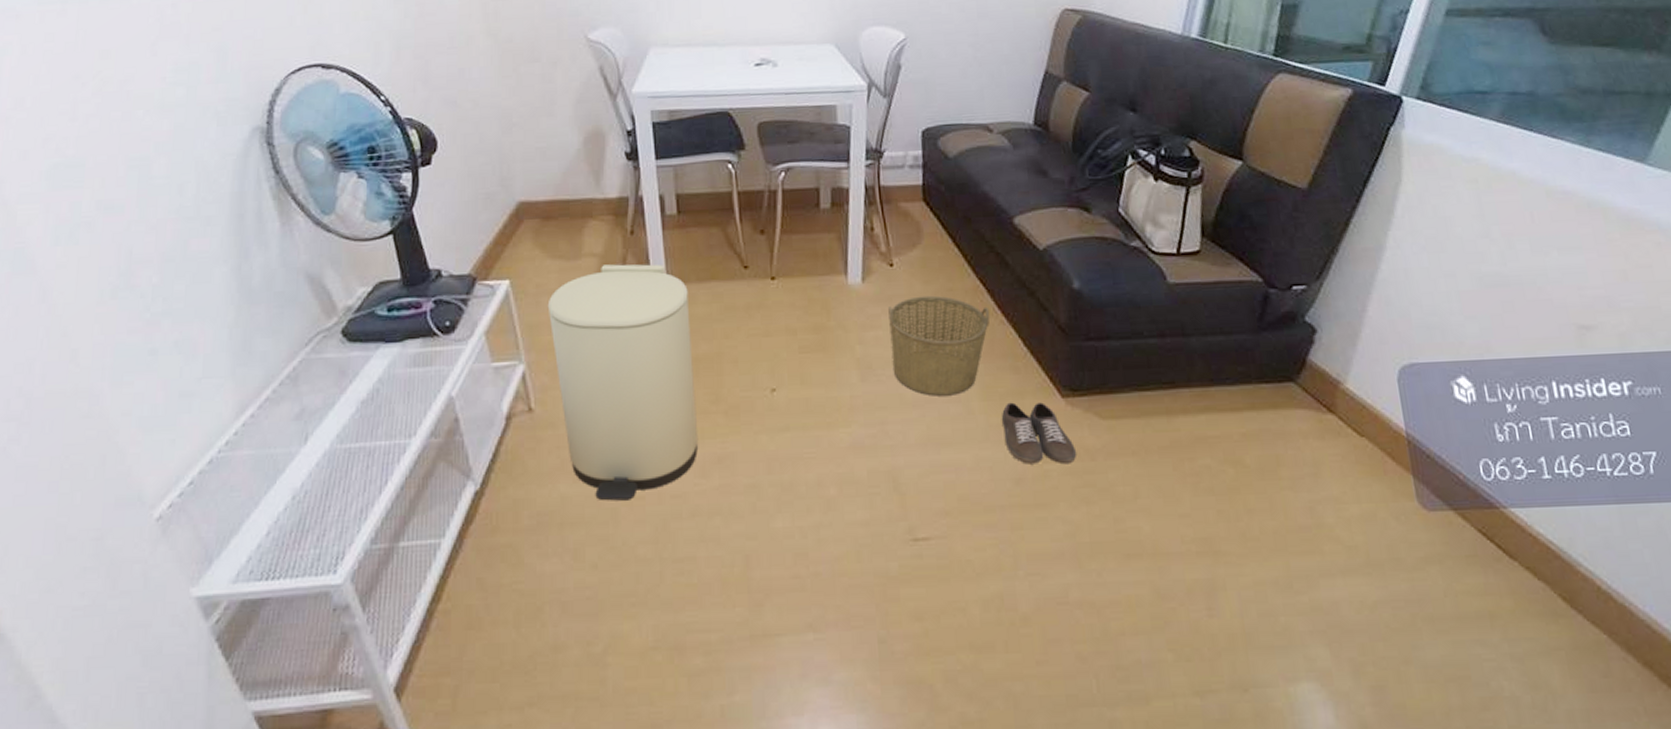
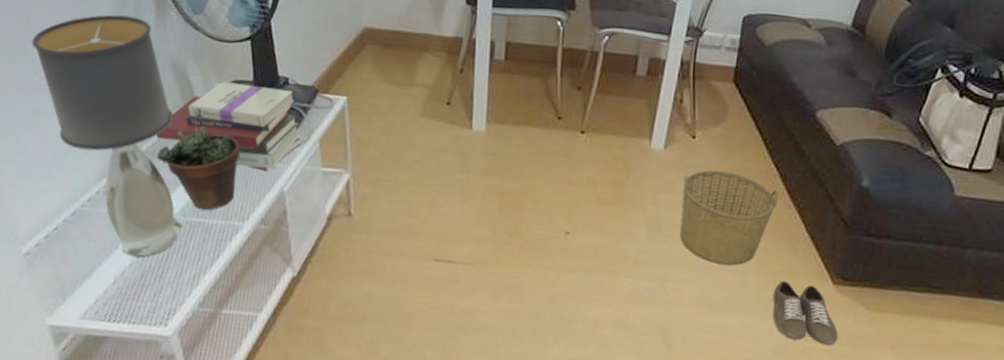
table lamp: none [138,227,340,499] -> present [31,14,183,257]
books: none [297,283,465,377] -> present [156,82,301,171]
succulent plant: none [301,318,396,432] -> present [157,108,240,210]
pedal bin: present [547,264,699,501] -> none [377,96,504,309]

